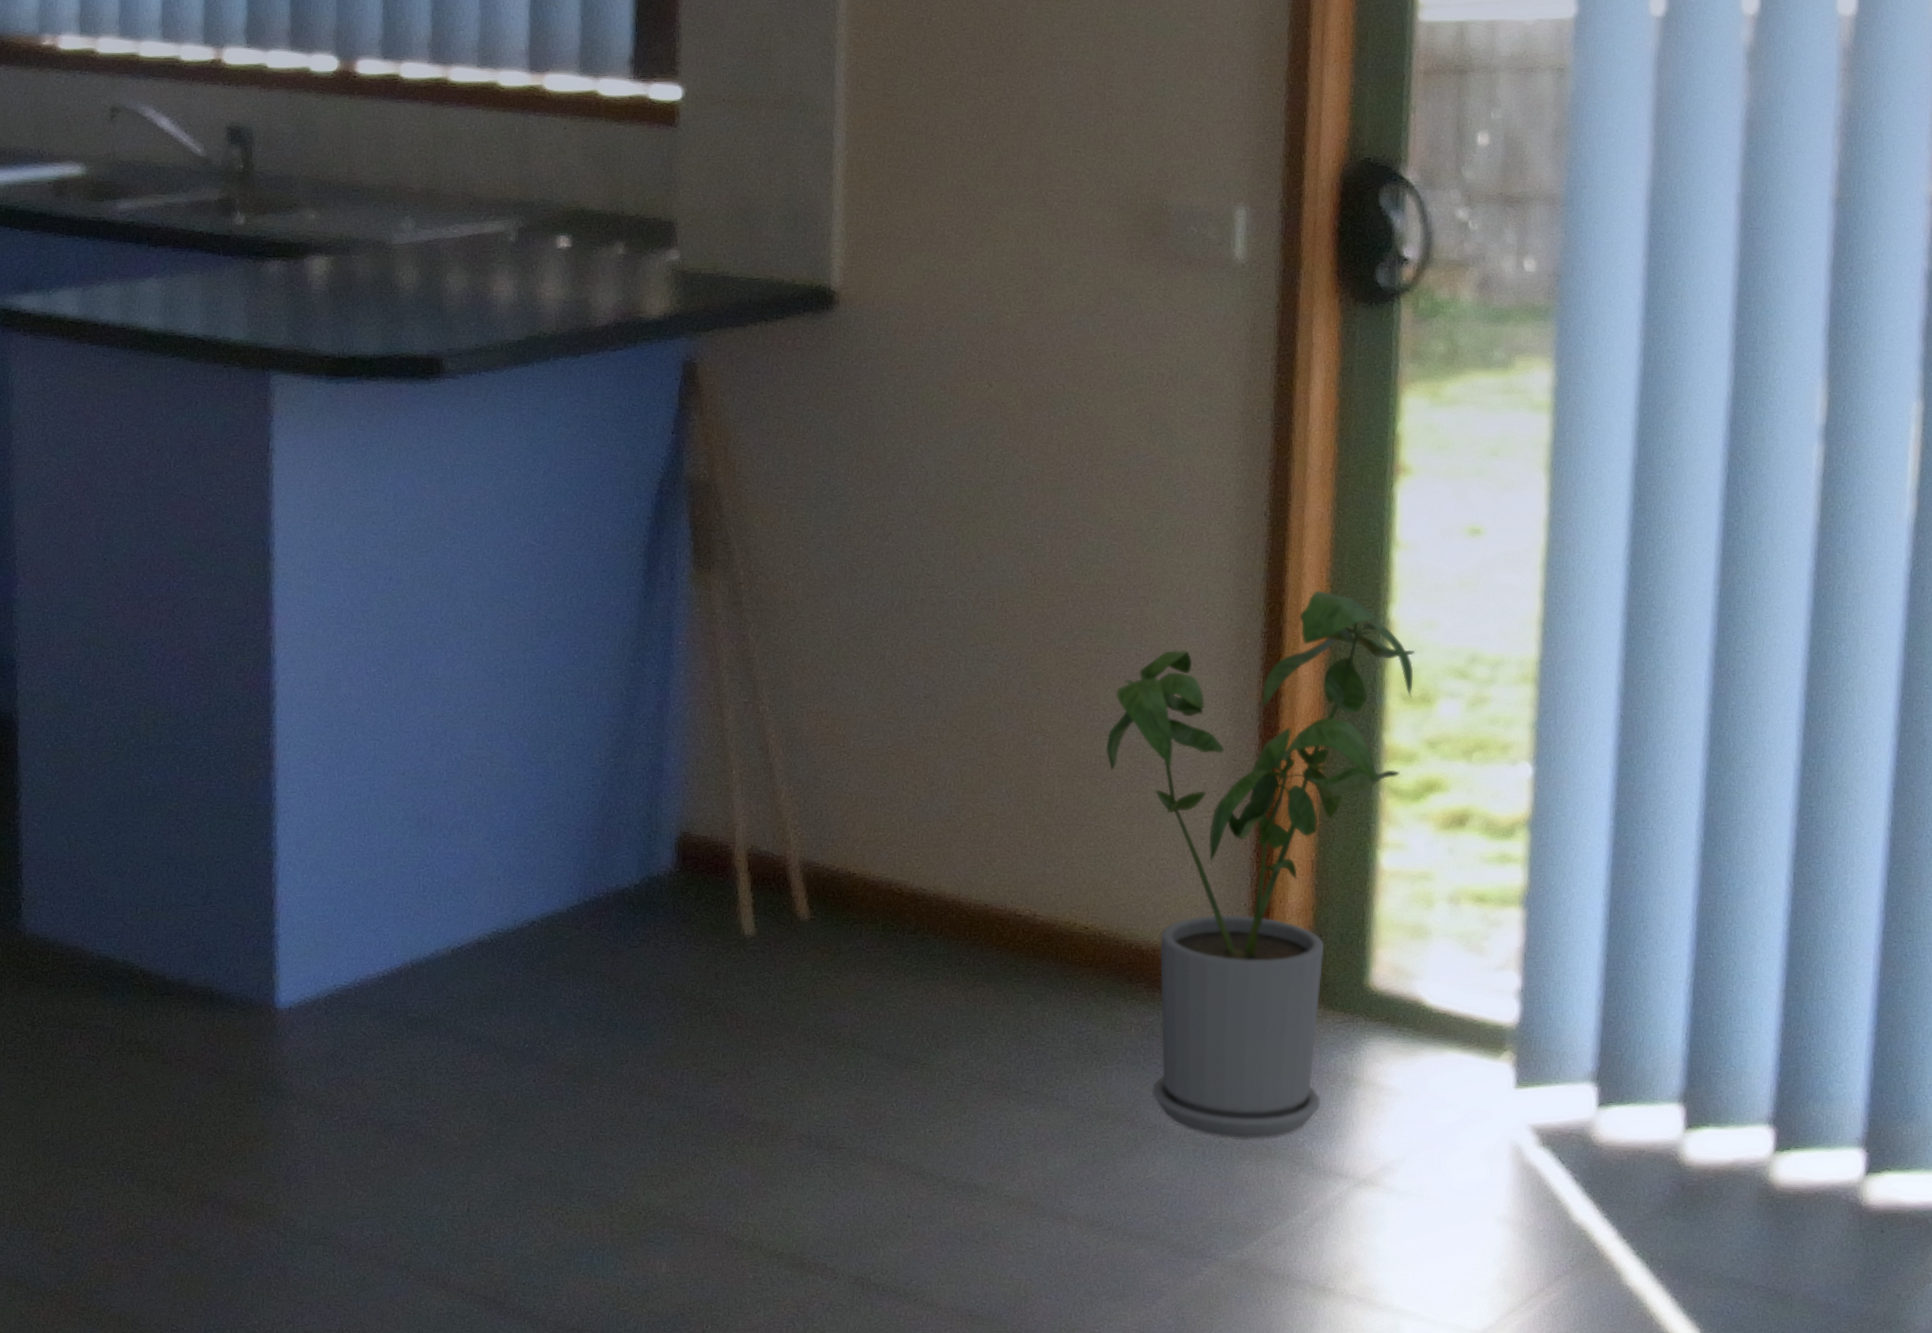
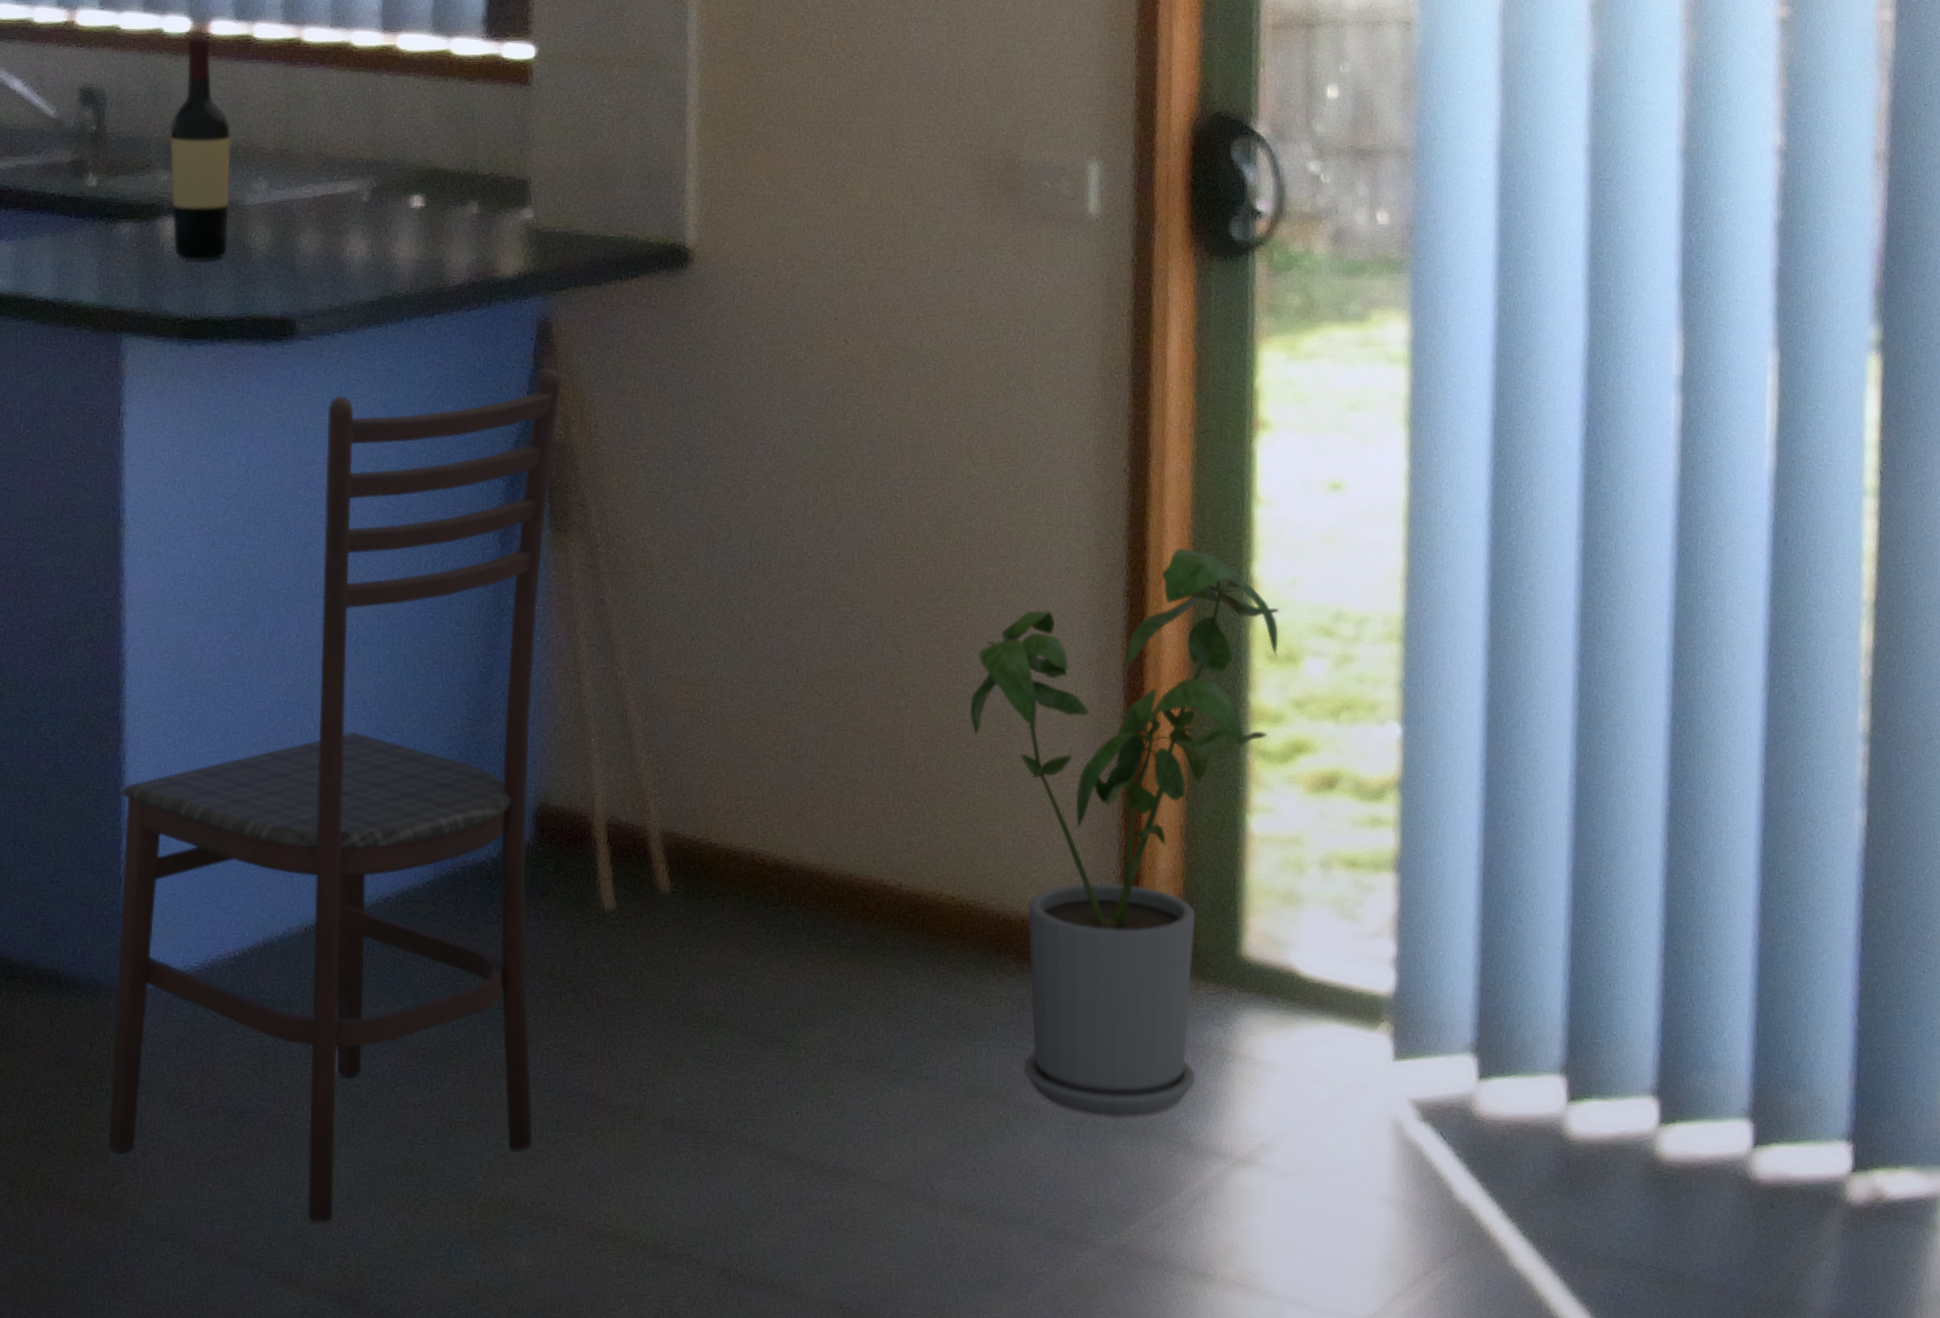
dining chair: none [261,408,707,1229] -> present [108,368,562,1223]
wine bottle: none [317,76,378,299] -> present [169,37,231,261]

